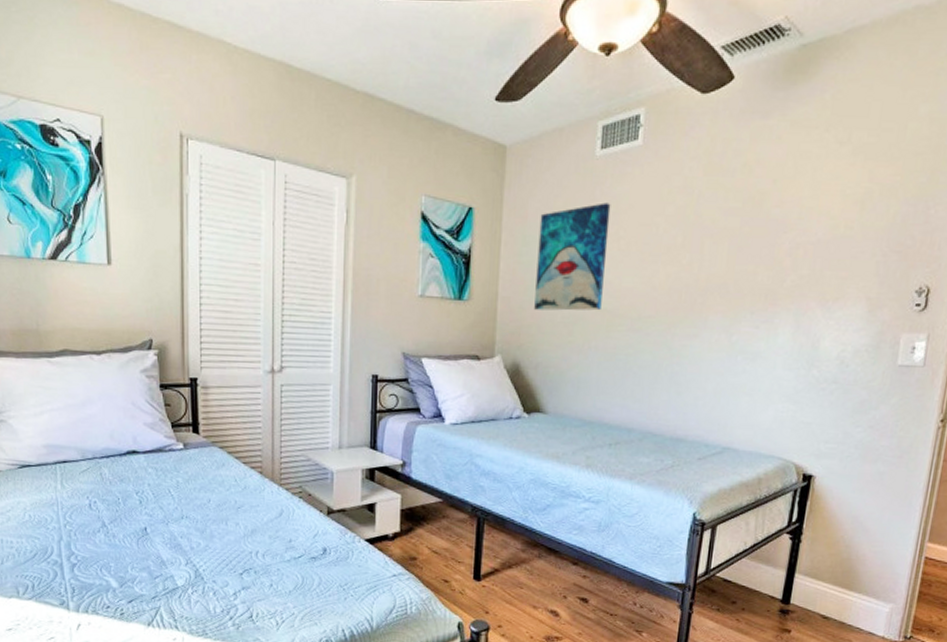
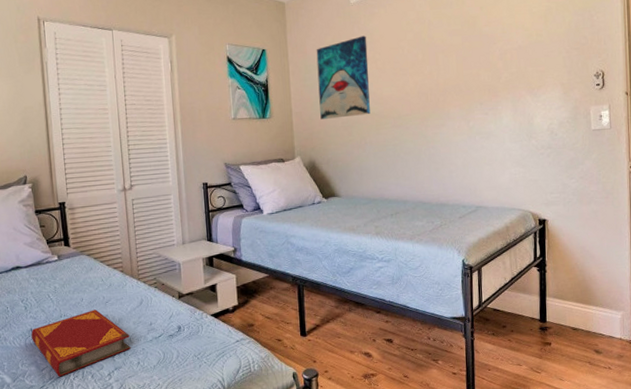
hardback book: none [145,514,263,589] -> present [31,309,131,377]

